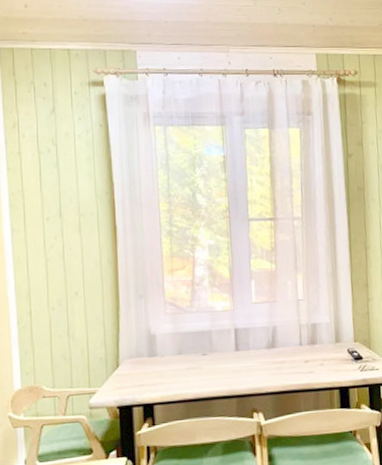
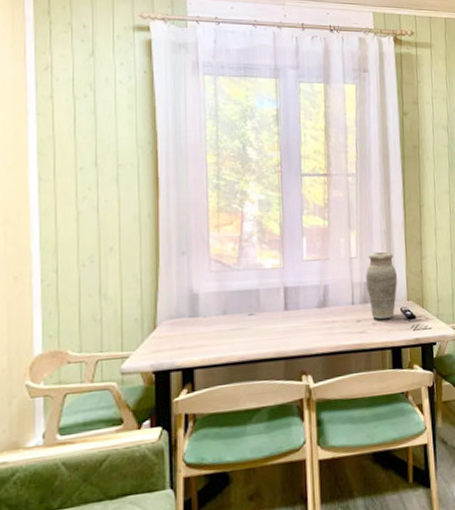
vase: none [313,293,344,360] -> present [366,251,397,319]

